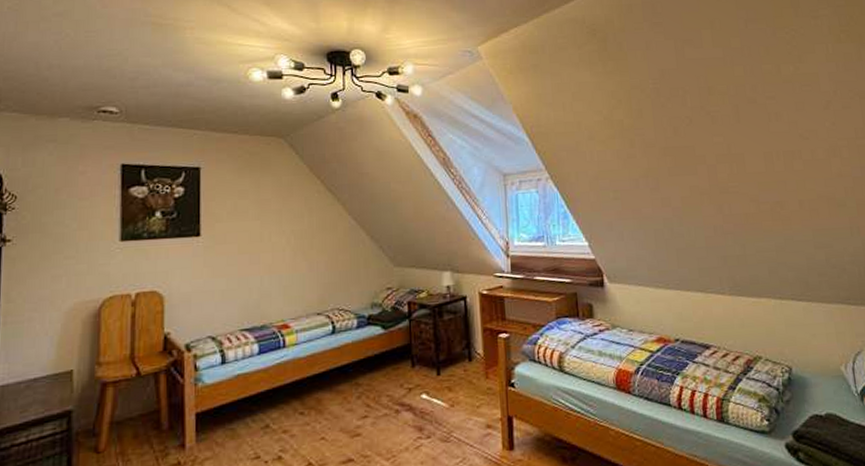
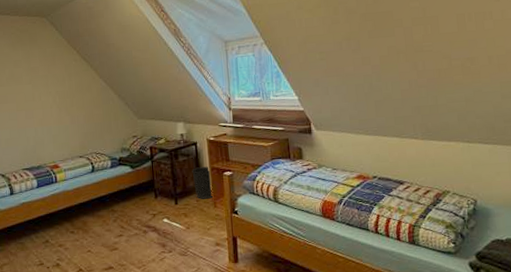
wastebasket: none [459,327,487,369] -> present [192,166,215,199]

